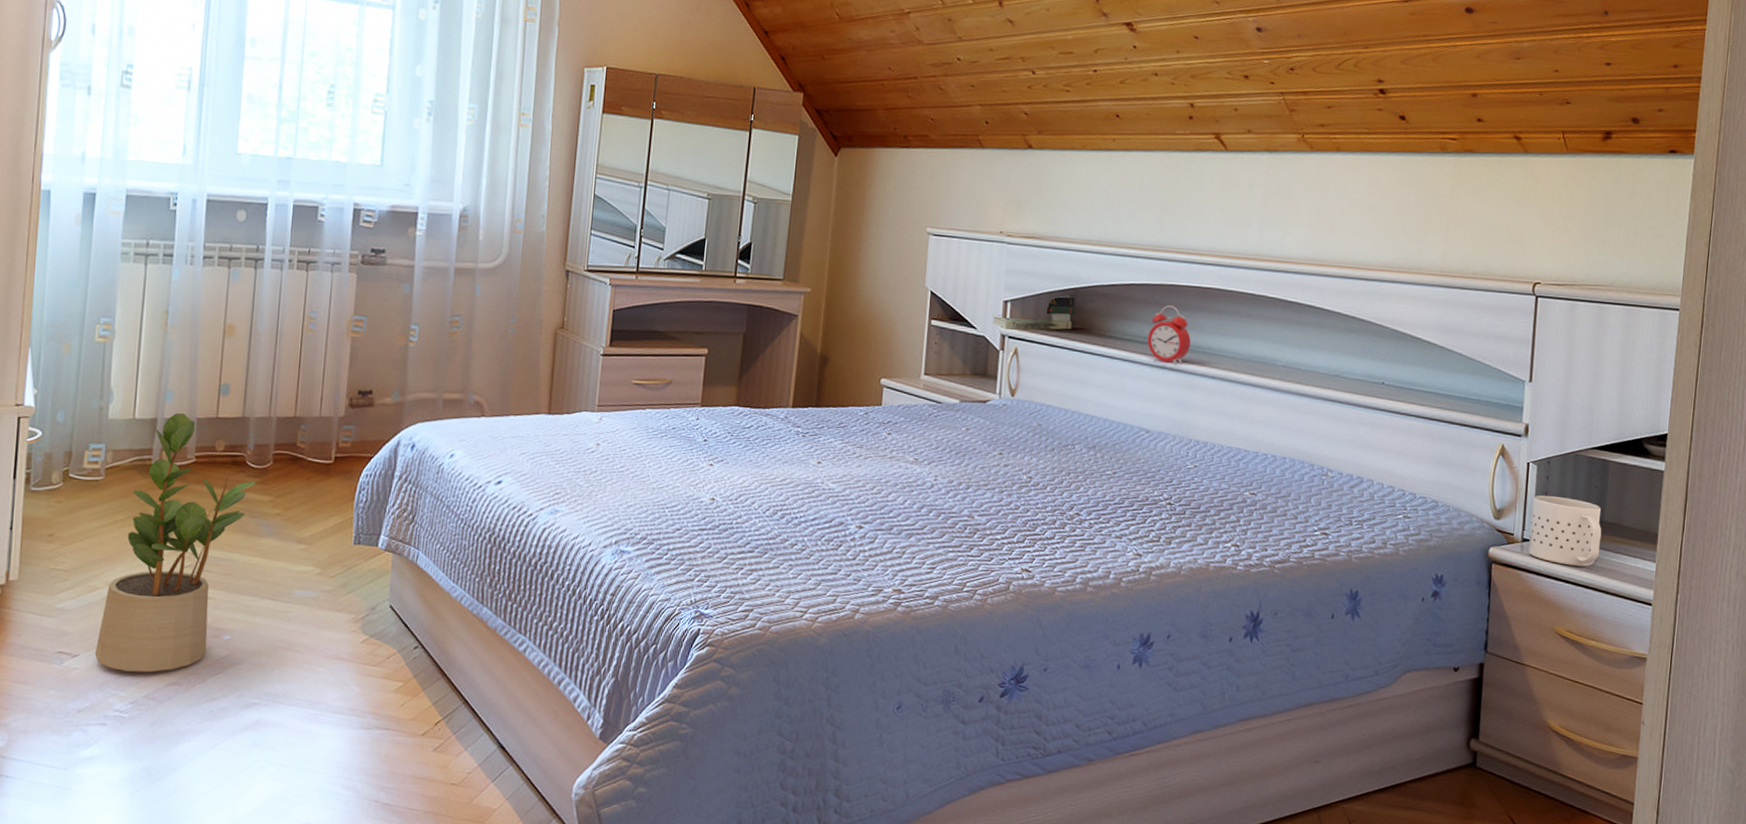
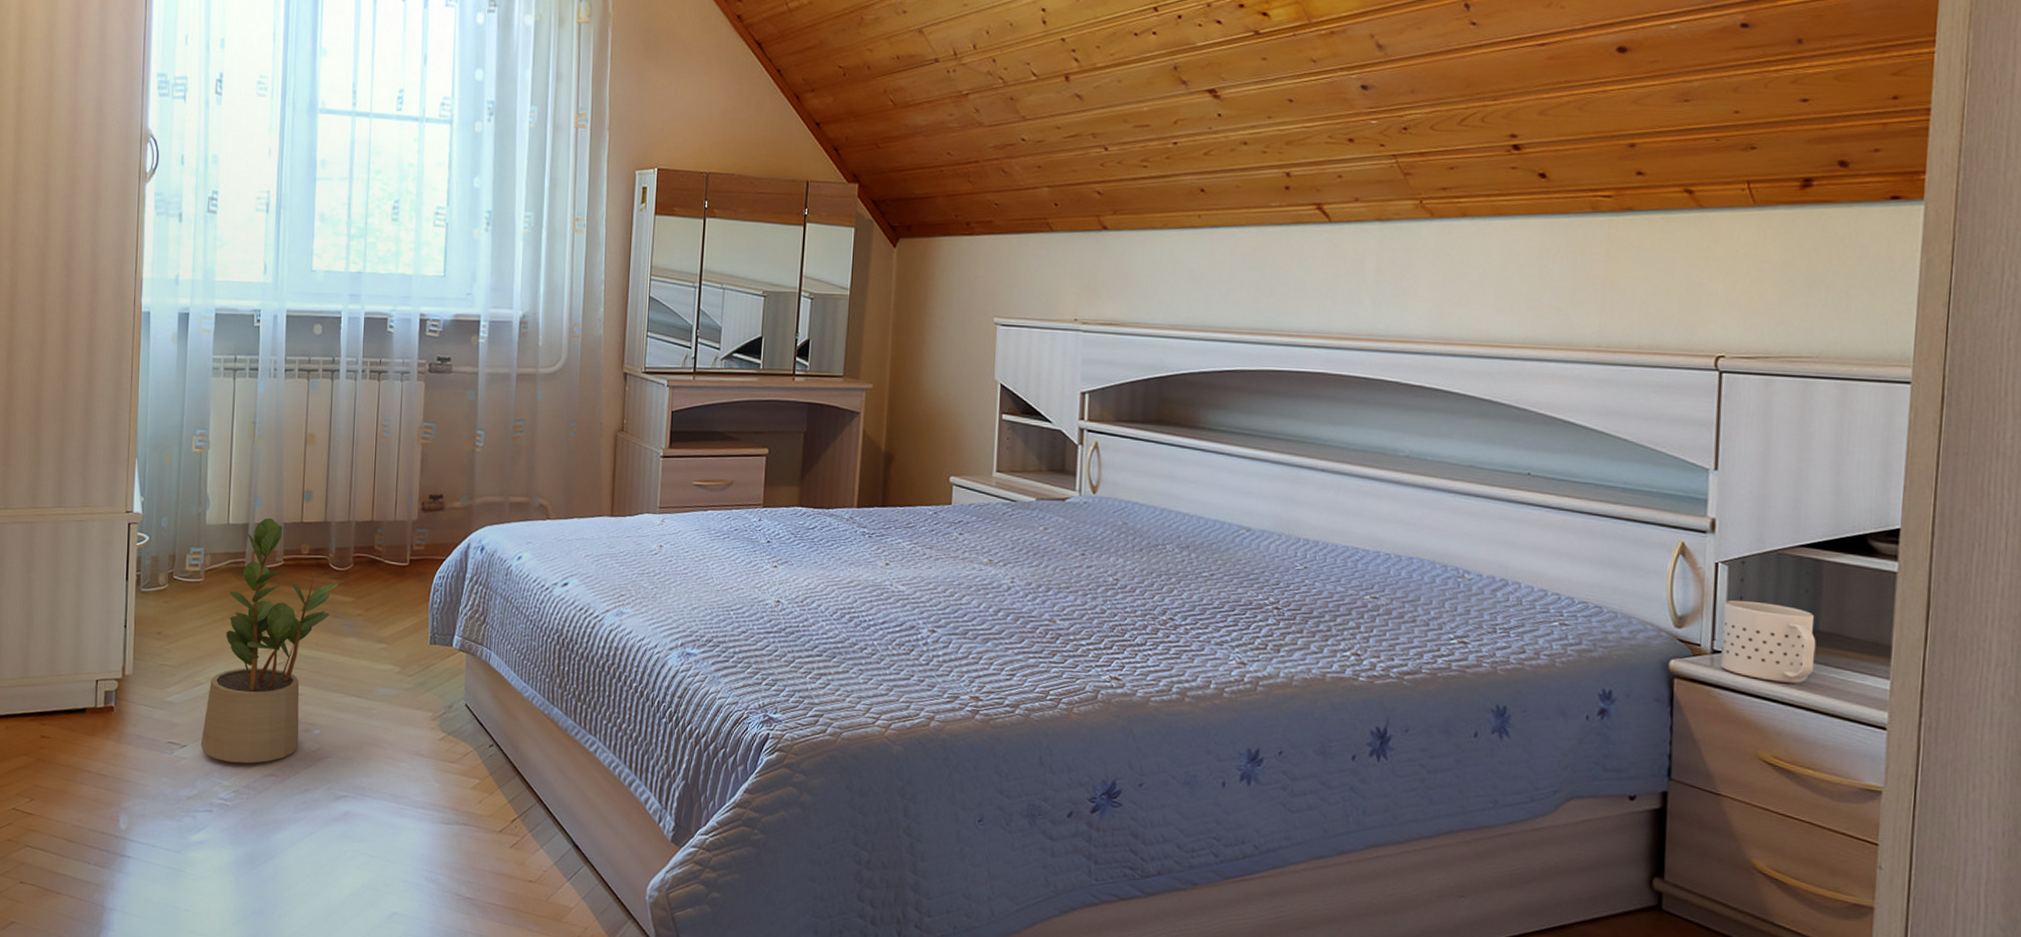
books: present [992,294,1075,330] -> none [1068,384,1161,423]
alarm clock: present [1147,305,1191,366] -> none [1245,392,1295,458]

